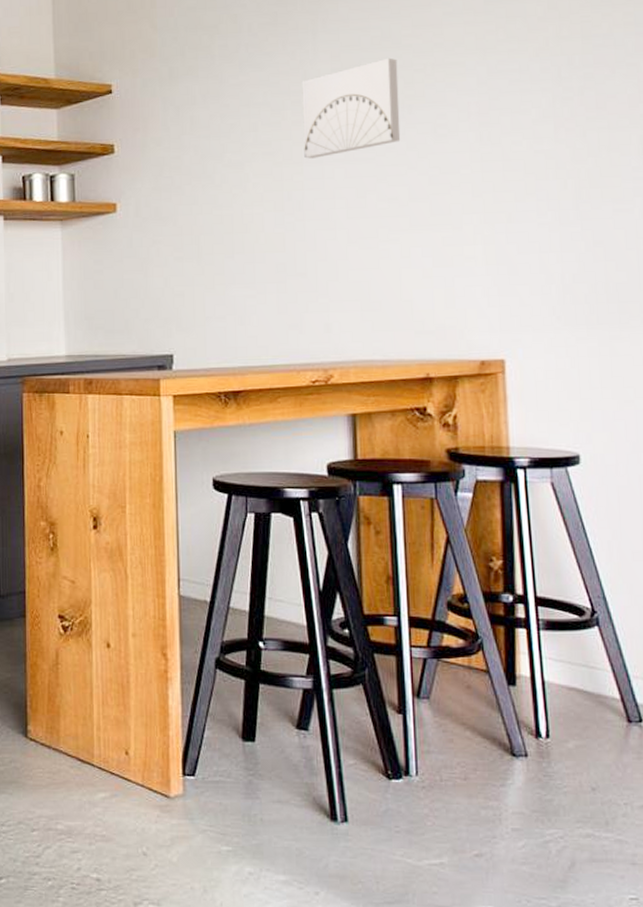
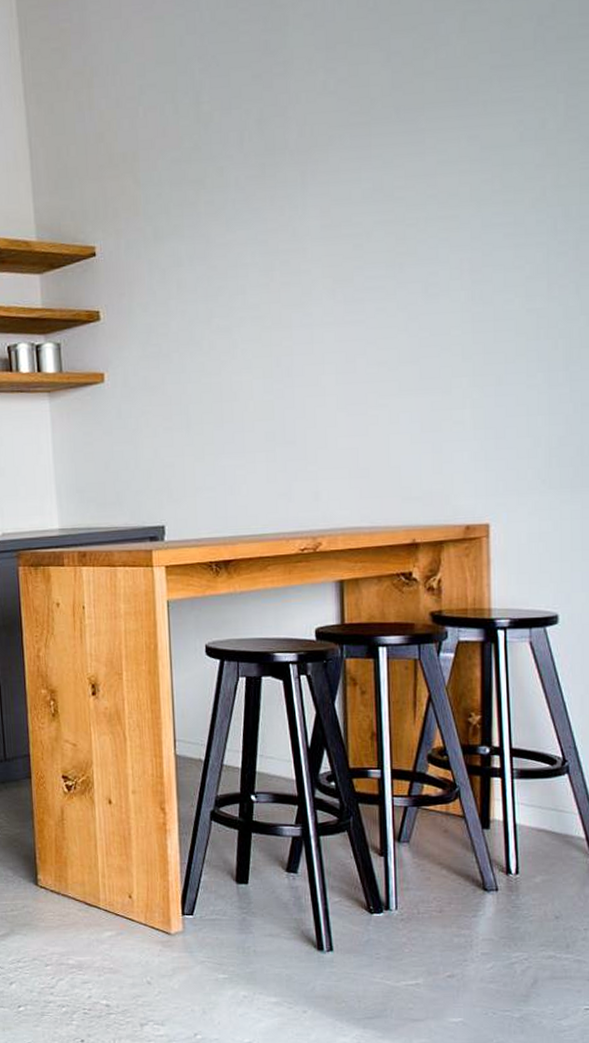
wall art: present [302,57,401,159] -> none [290,212,391,322]

